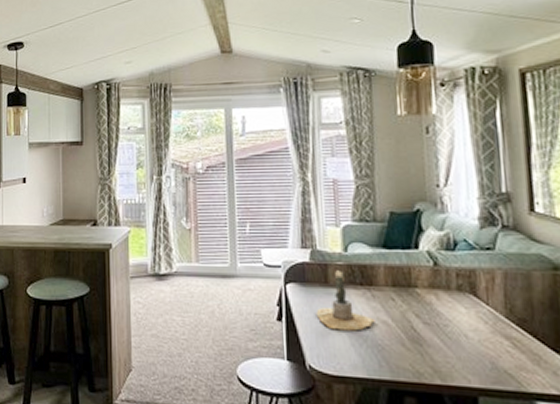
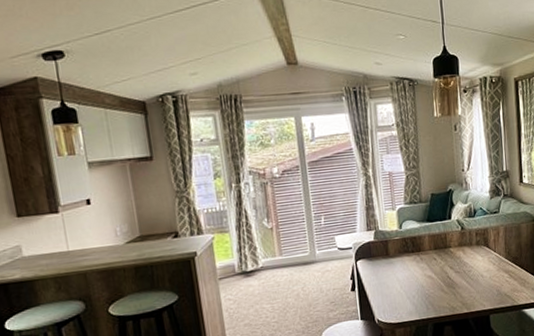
potted cactus: present [316,270,375,331] -> none [380,244,423,290]

